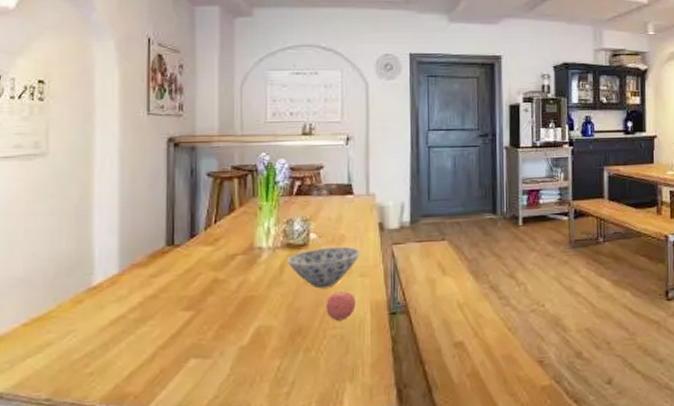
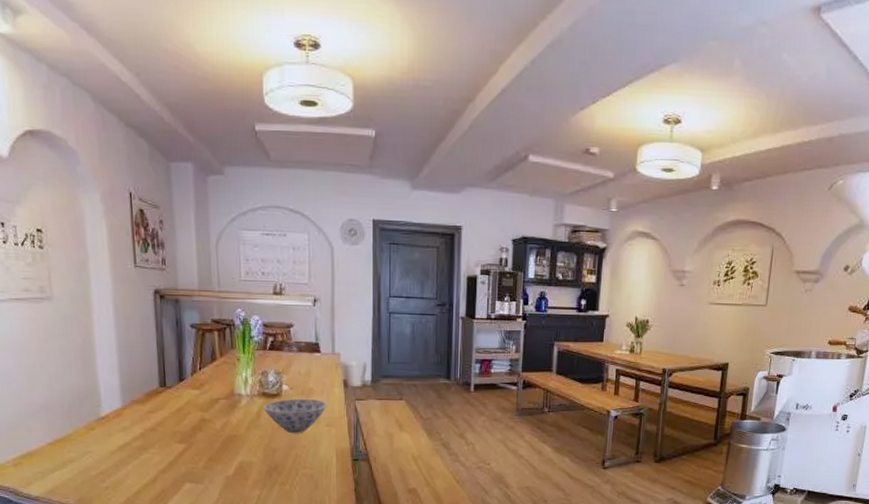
apple: present [326,290,356,321] -> none [297,436,323,462]

